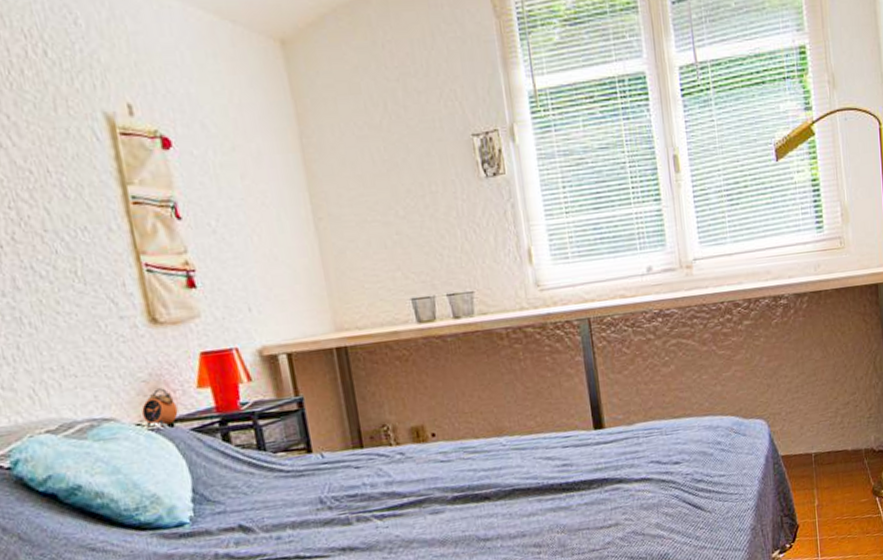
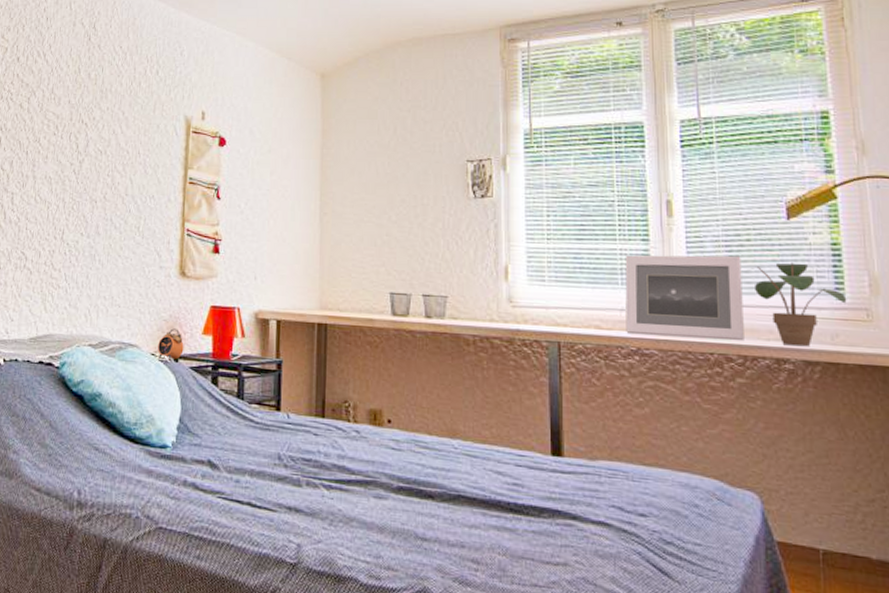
picture frame: none [640,203,748,298] -> present [625,255,744,341]
potted plant: none [749,202,825,283] -> present [751,263,847,347]

